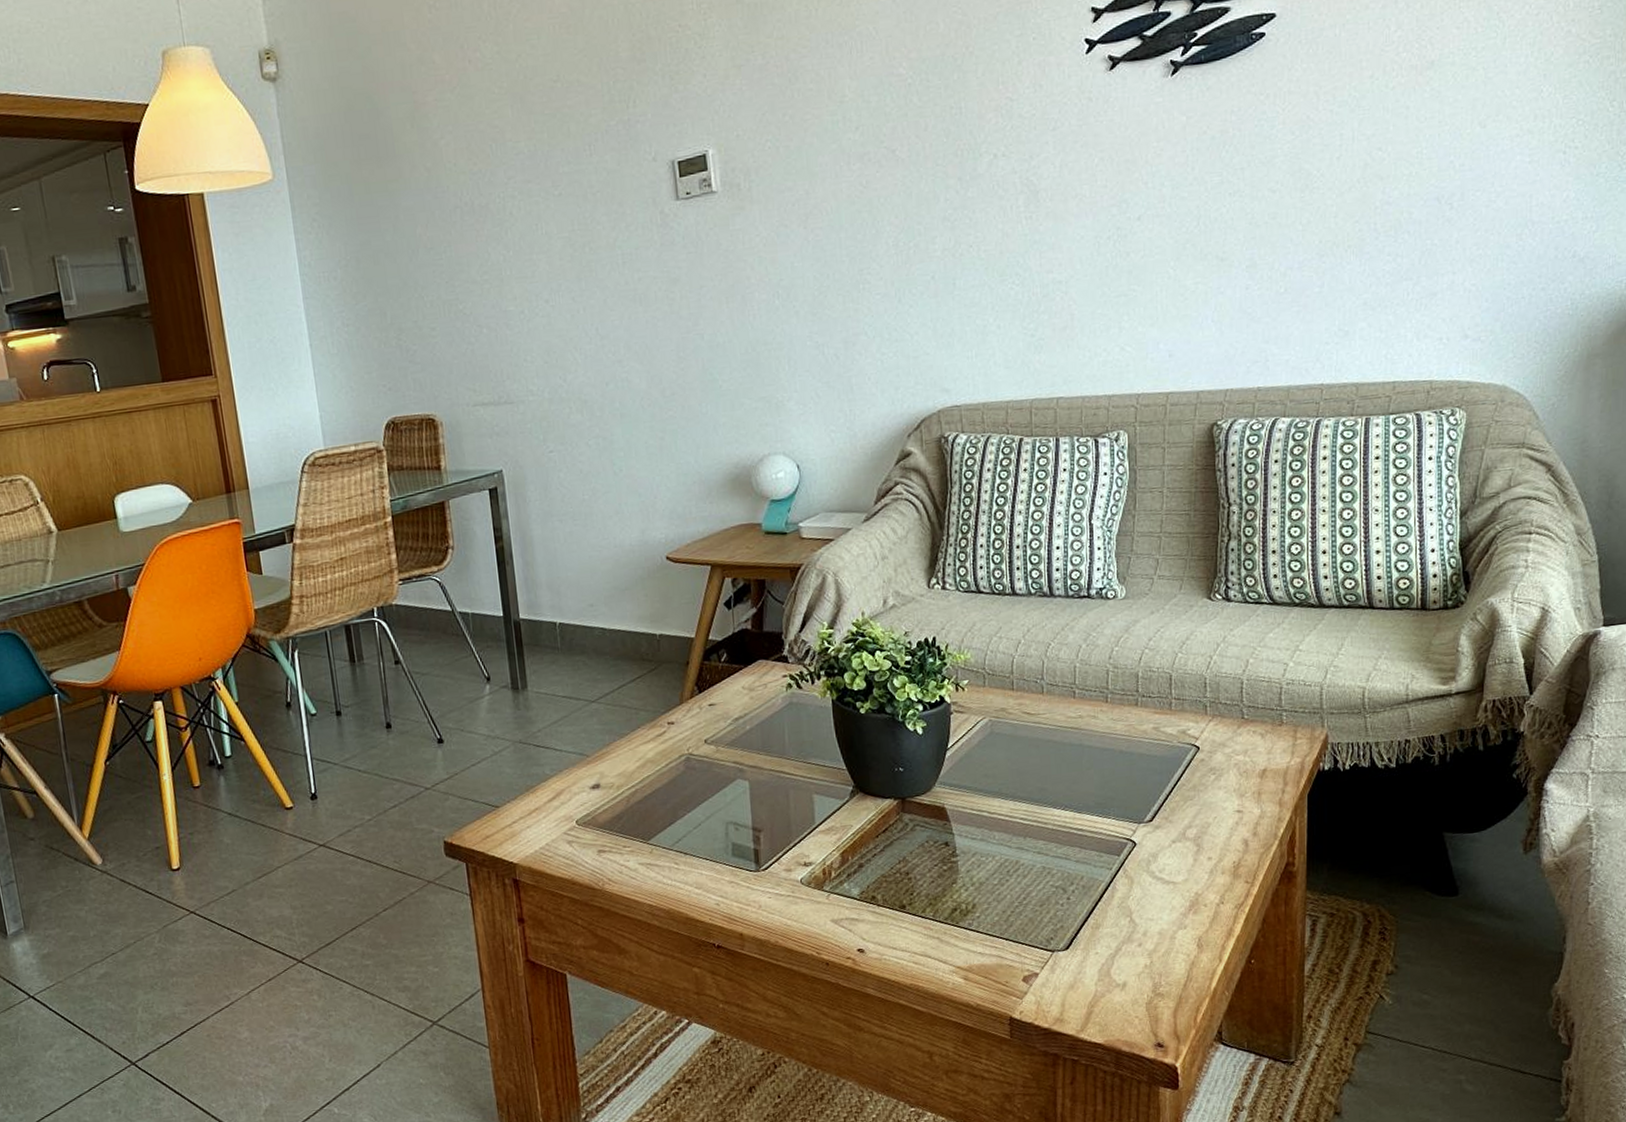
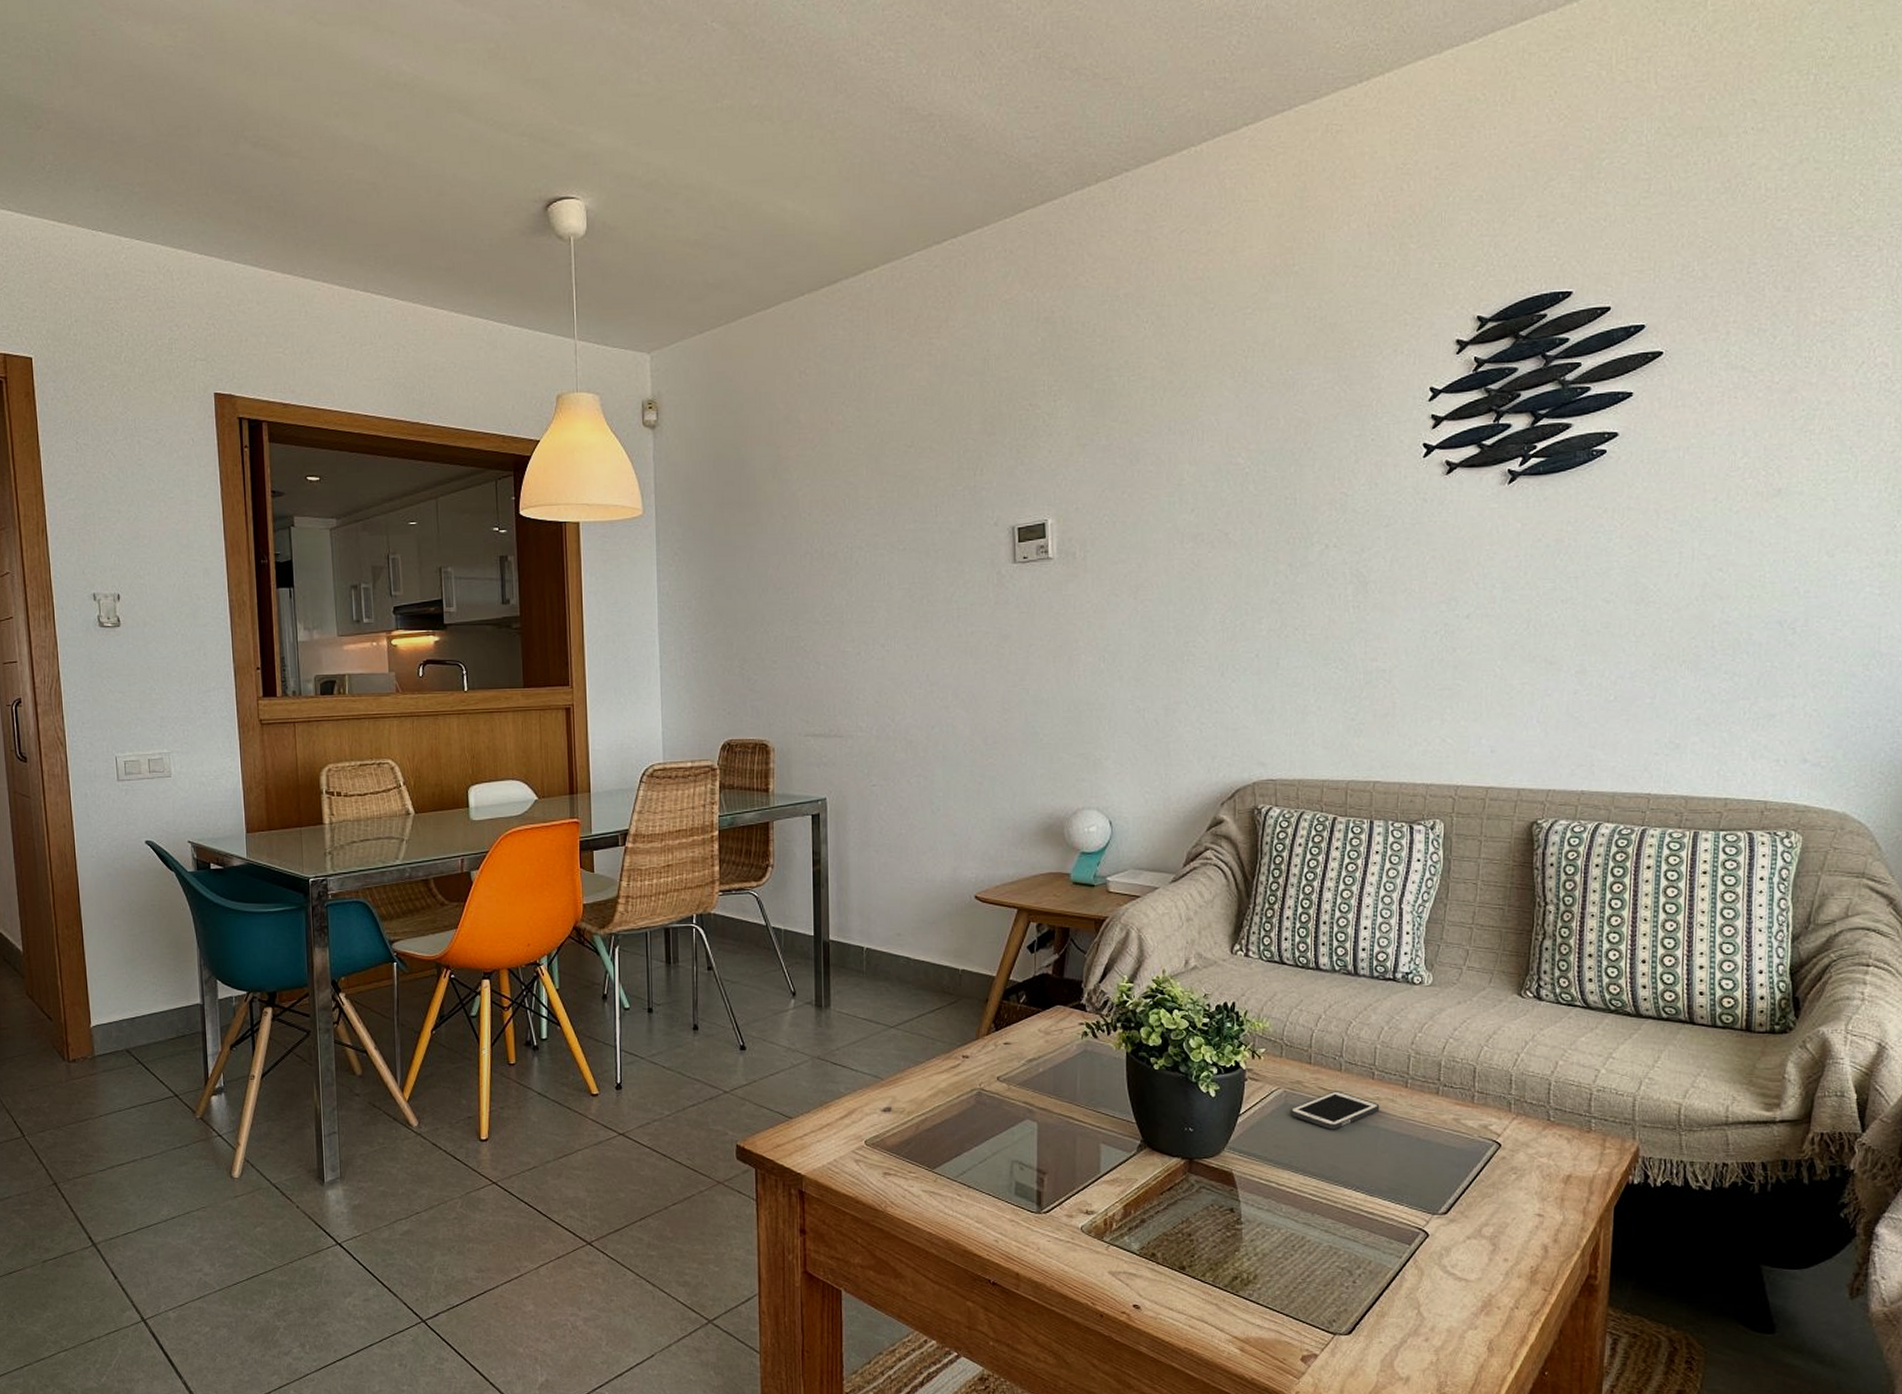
cell phone: none [996,713,1083,753] -> present [1290,1091,1380,1130]

